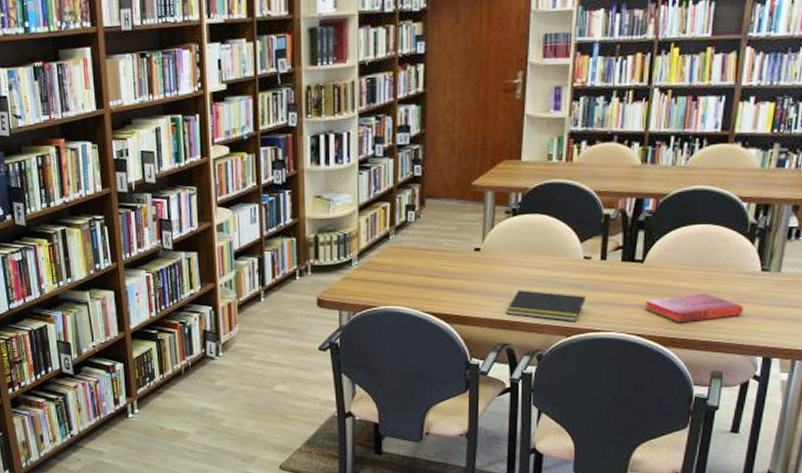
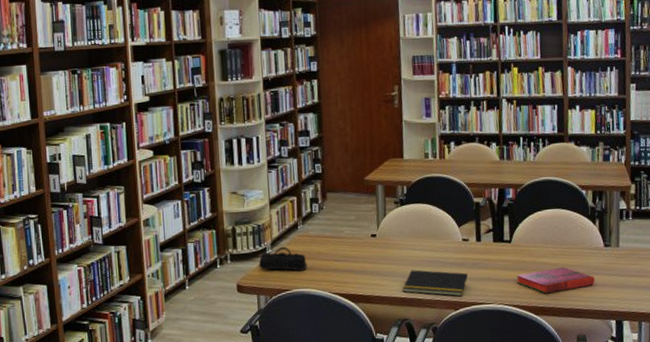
pencil case: none [343,259,398,286] -> present [259,247,308,271]

